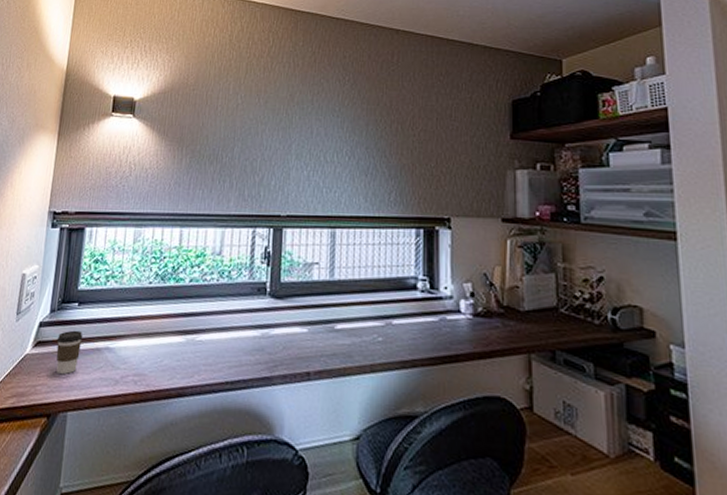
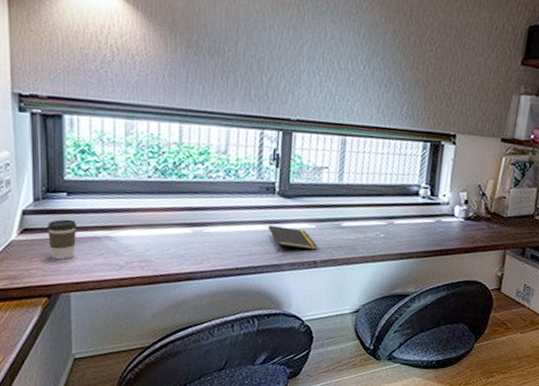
notepad: none [258,331,309,362] -> present [267,225,317,252]

